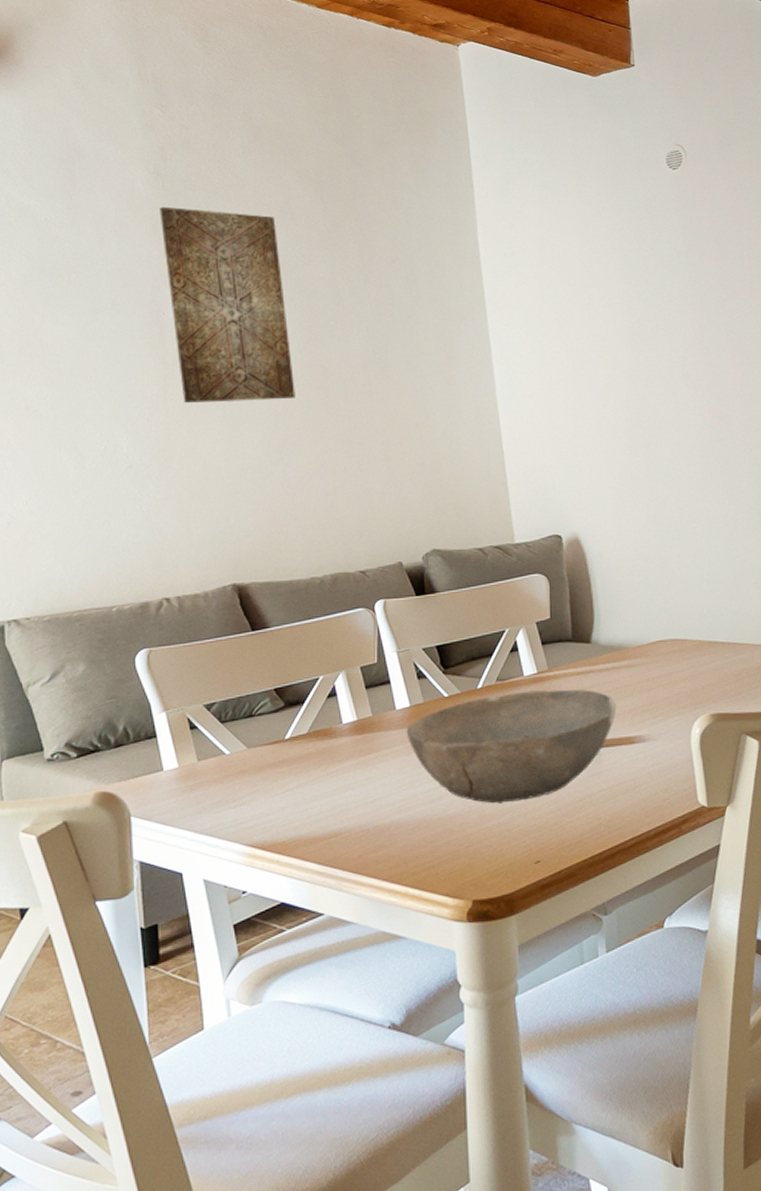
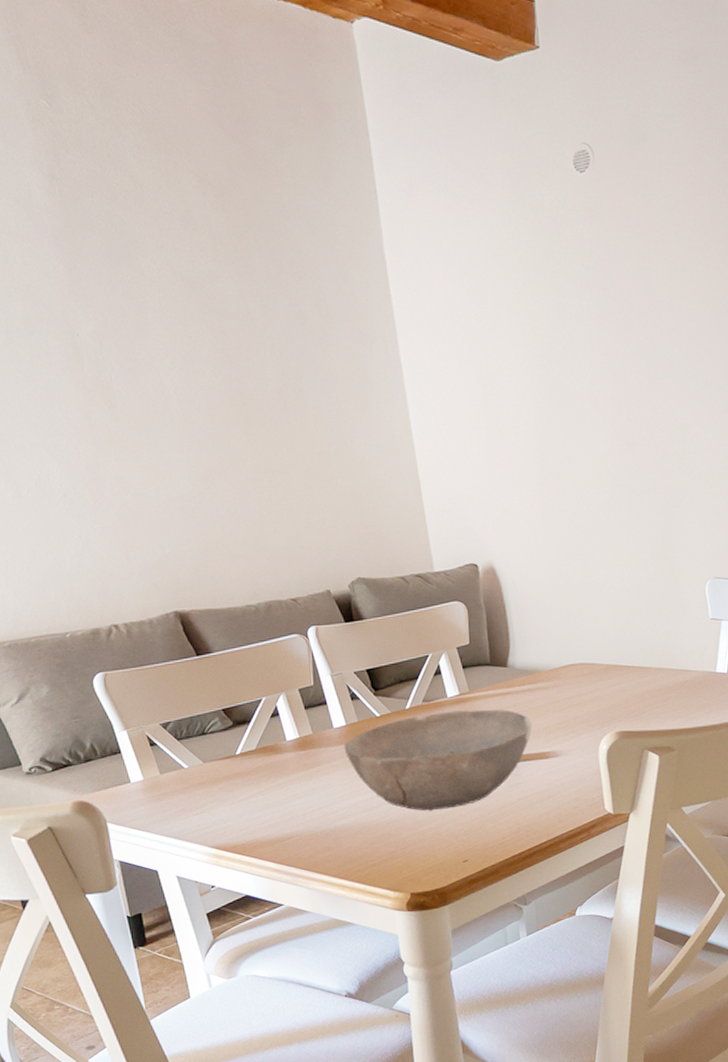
wall art: present [160,206,295,403] -> none [60,215,216,430]

